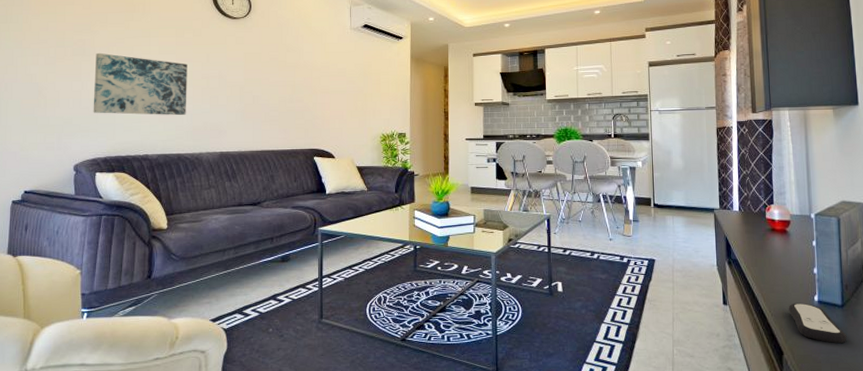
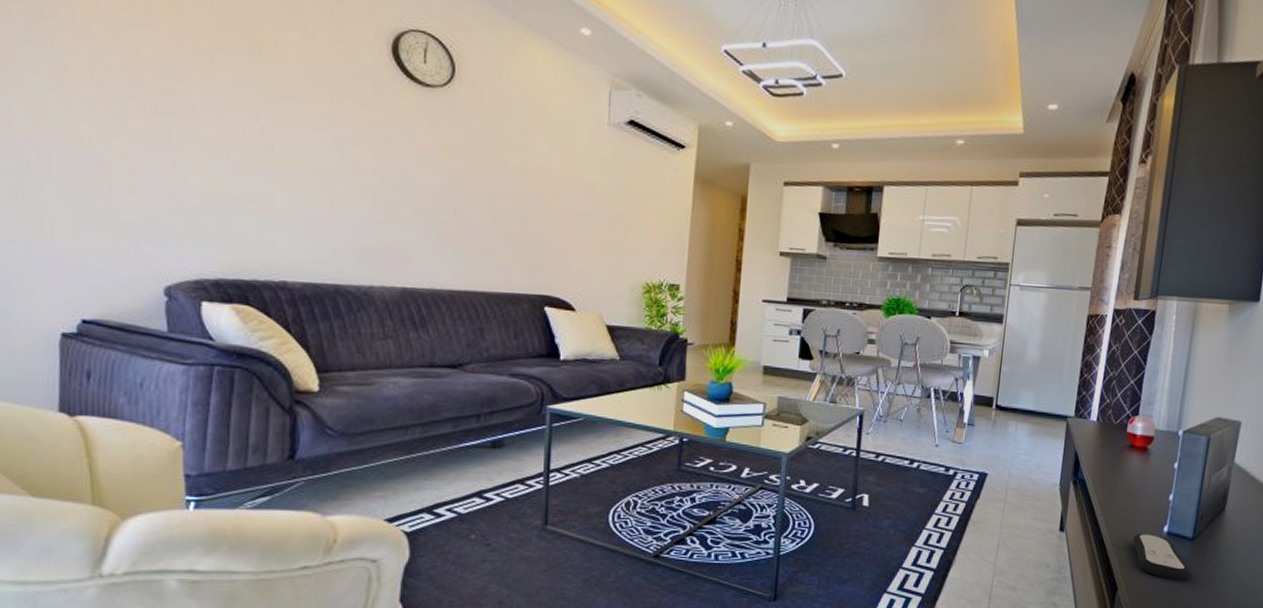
wall art: present [93,52,187,116] -> none [193,114,350,229]

